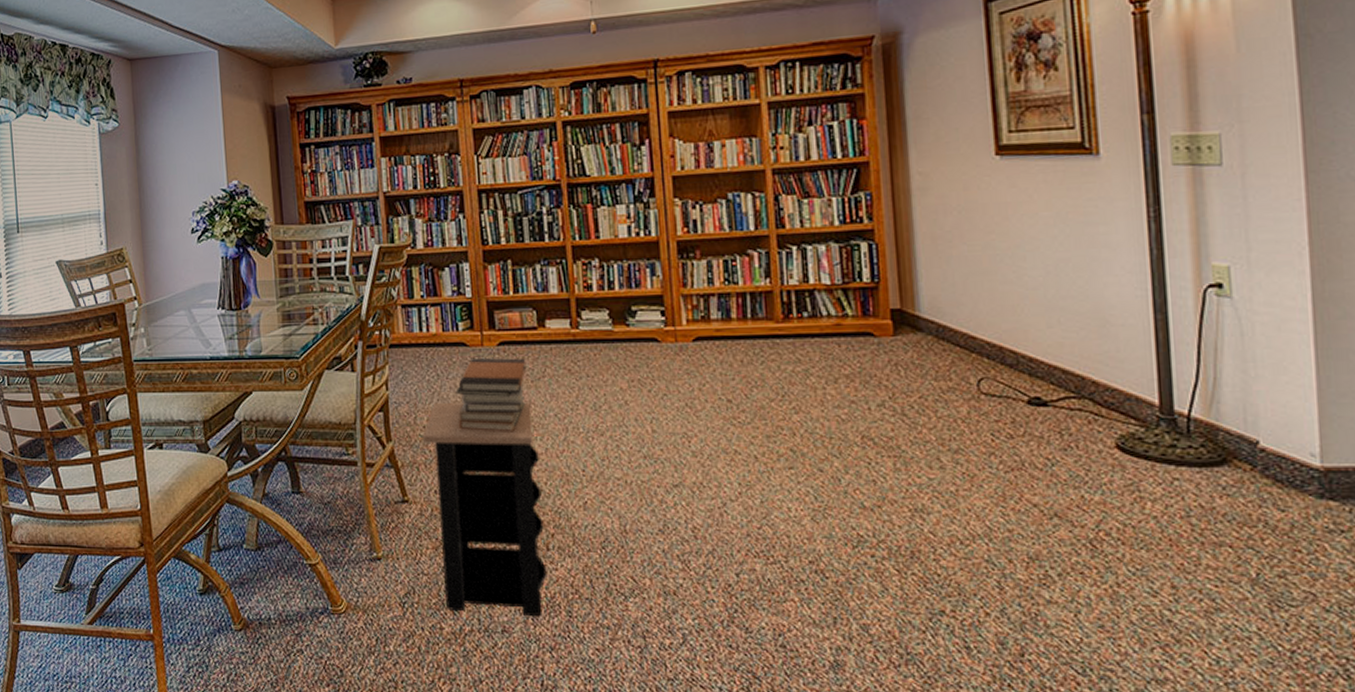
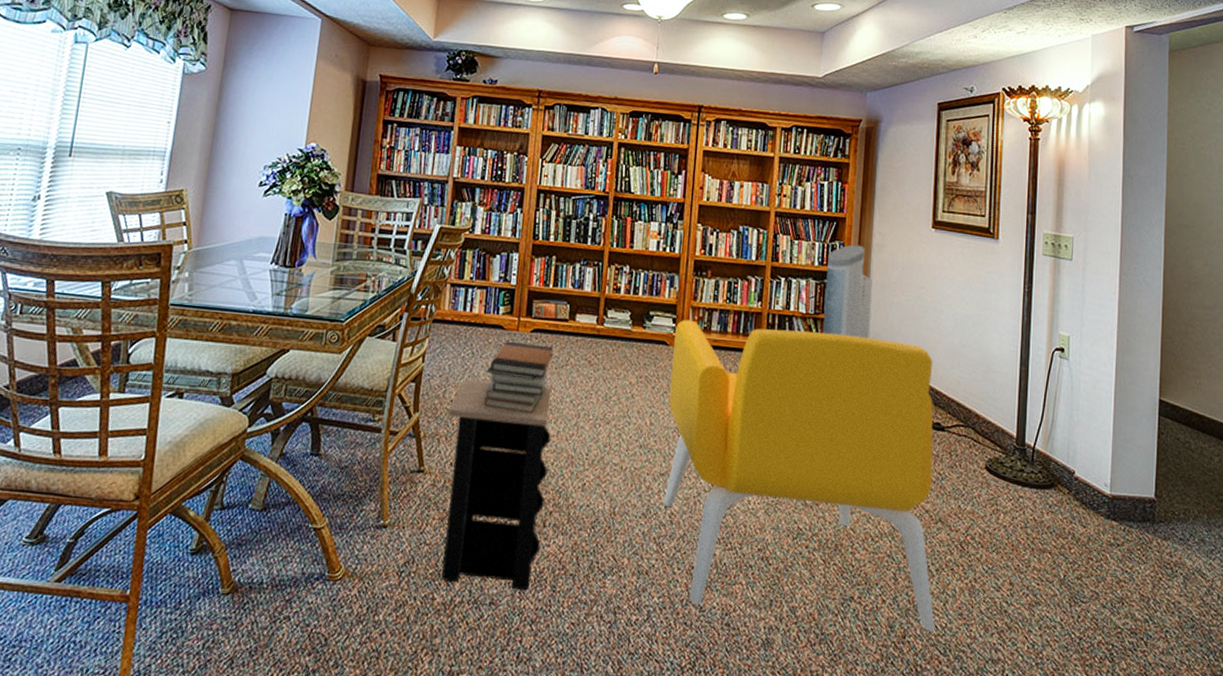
armchair: none [666,303,1066,648] -> present [663,319,935,632]
air purifier: none [851,192,923,307] -> present [823,244,872,338]

